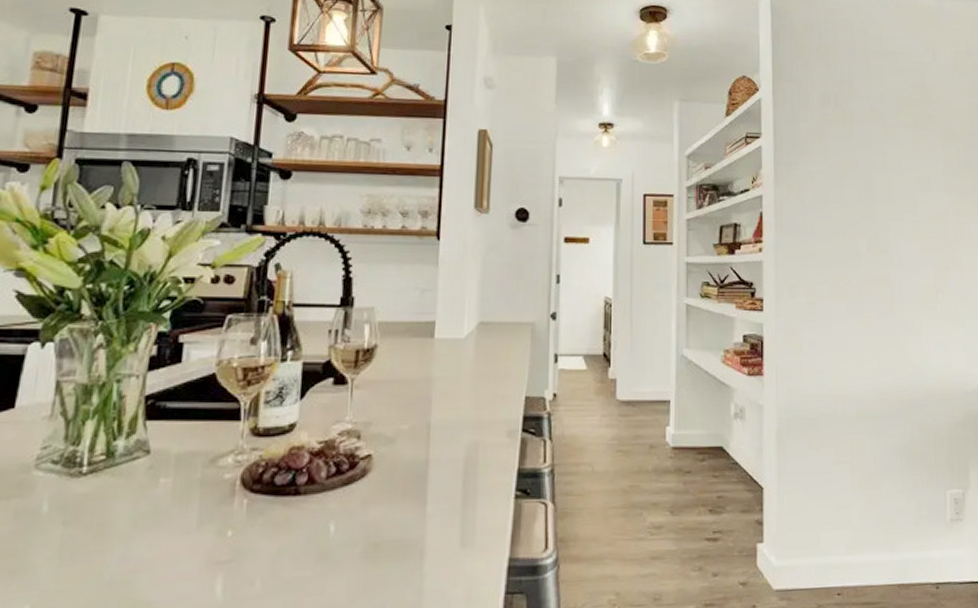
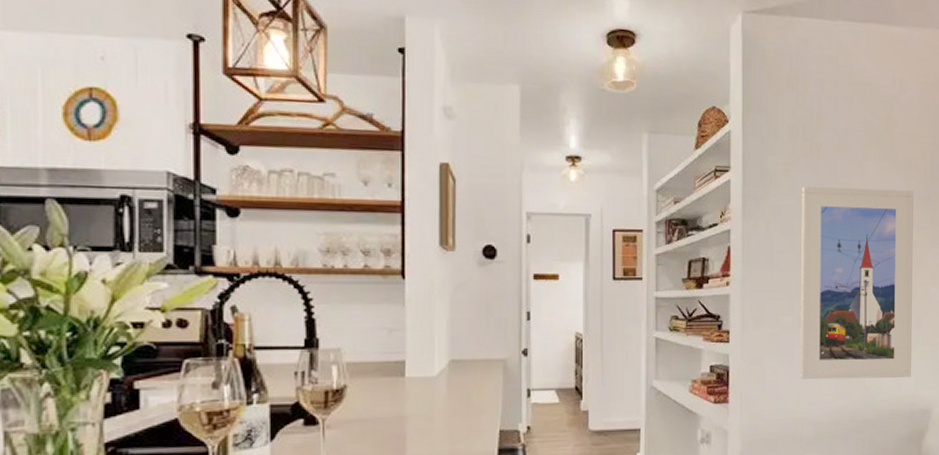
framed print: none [835,152,962,355] -> present [799,185,914,380]

